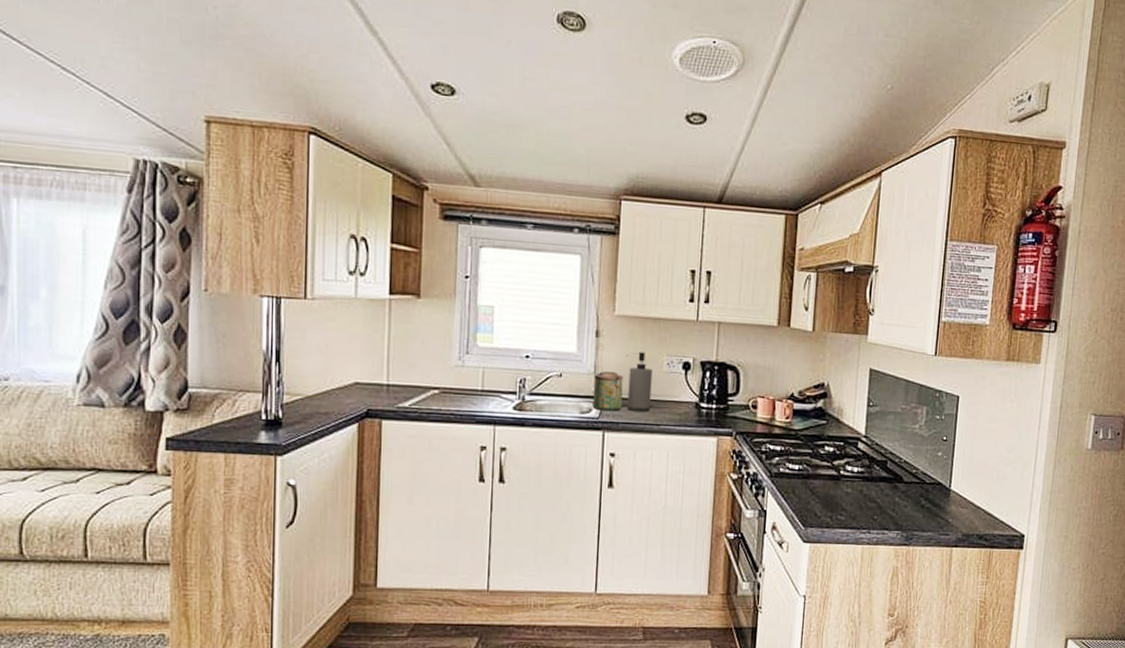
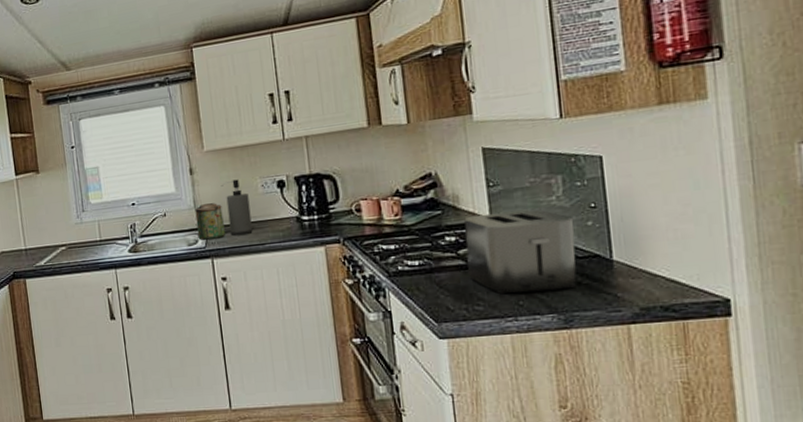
toaster: none [838,430,929,510] -> present [464,210,577,294]

